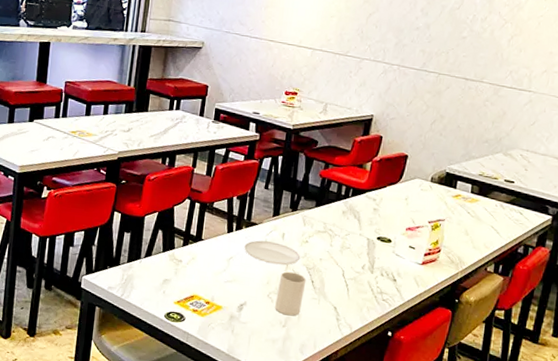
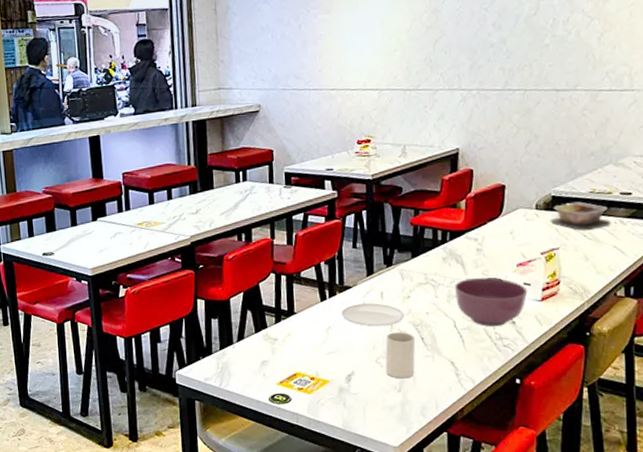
bowl: none [347,234,412,282] -> present [455,277,528,326]
takeout container: none [442,181,493,208] -> present [551,201,611,230]

